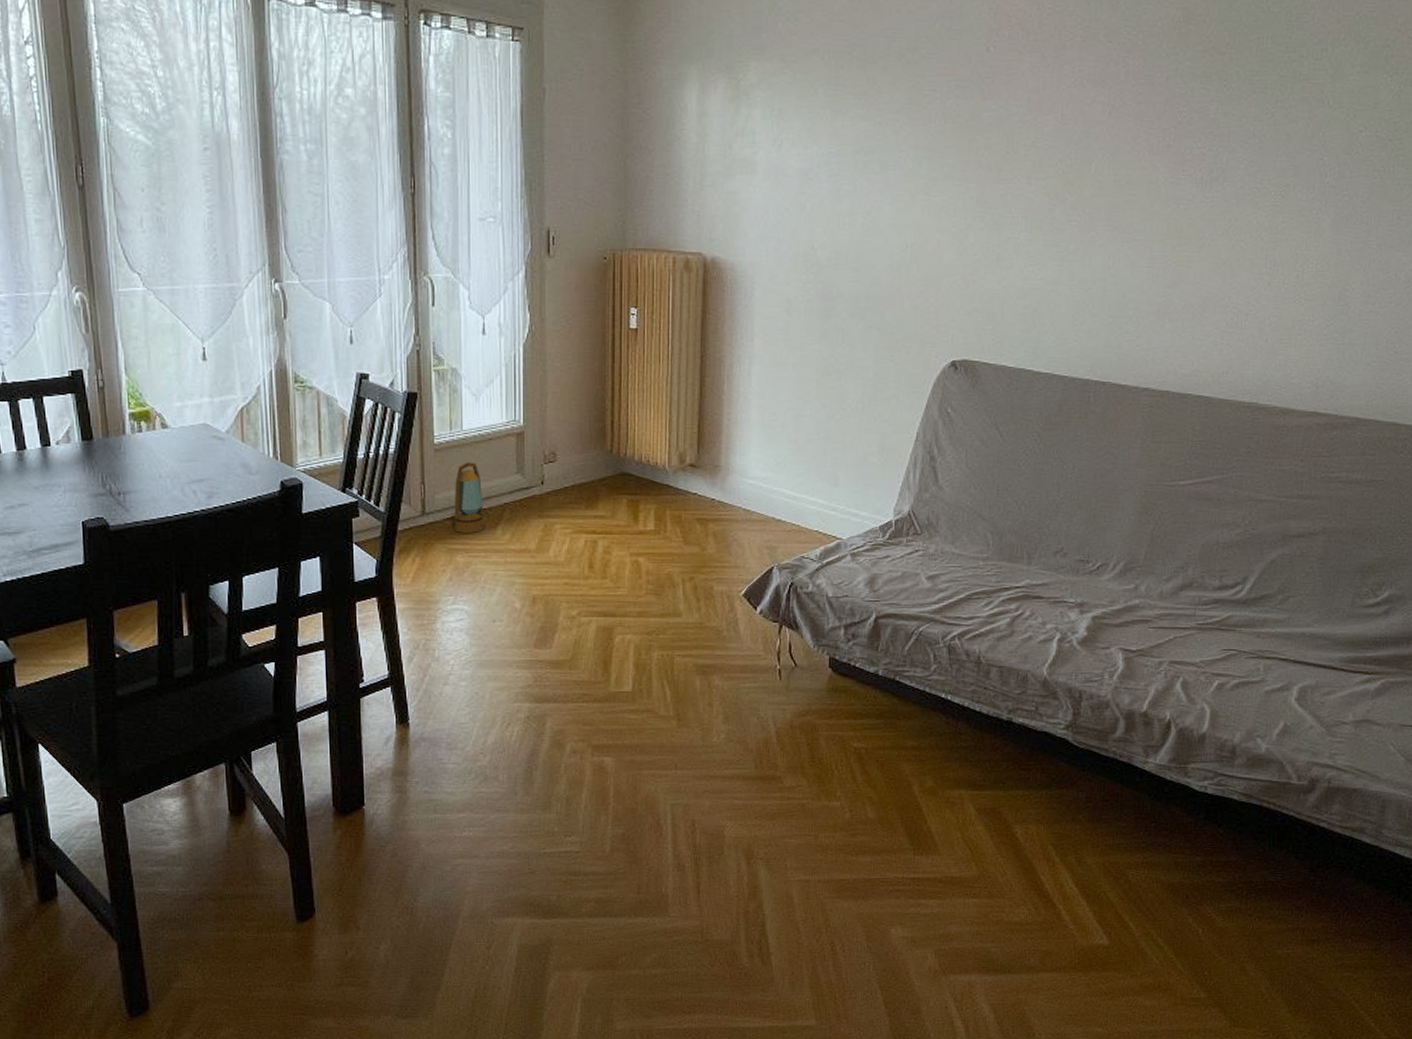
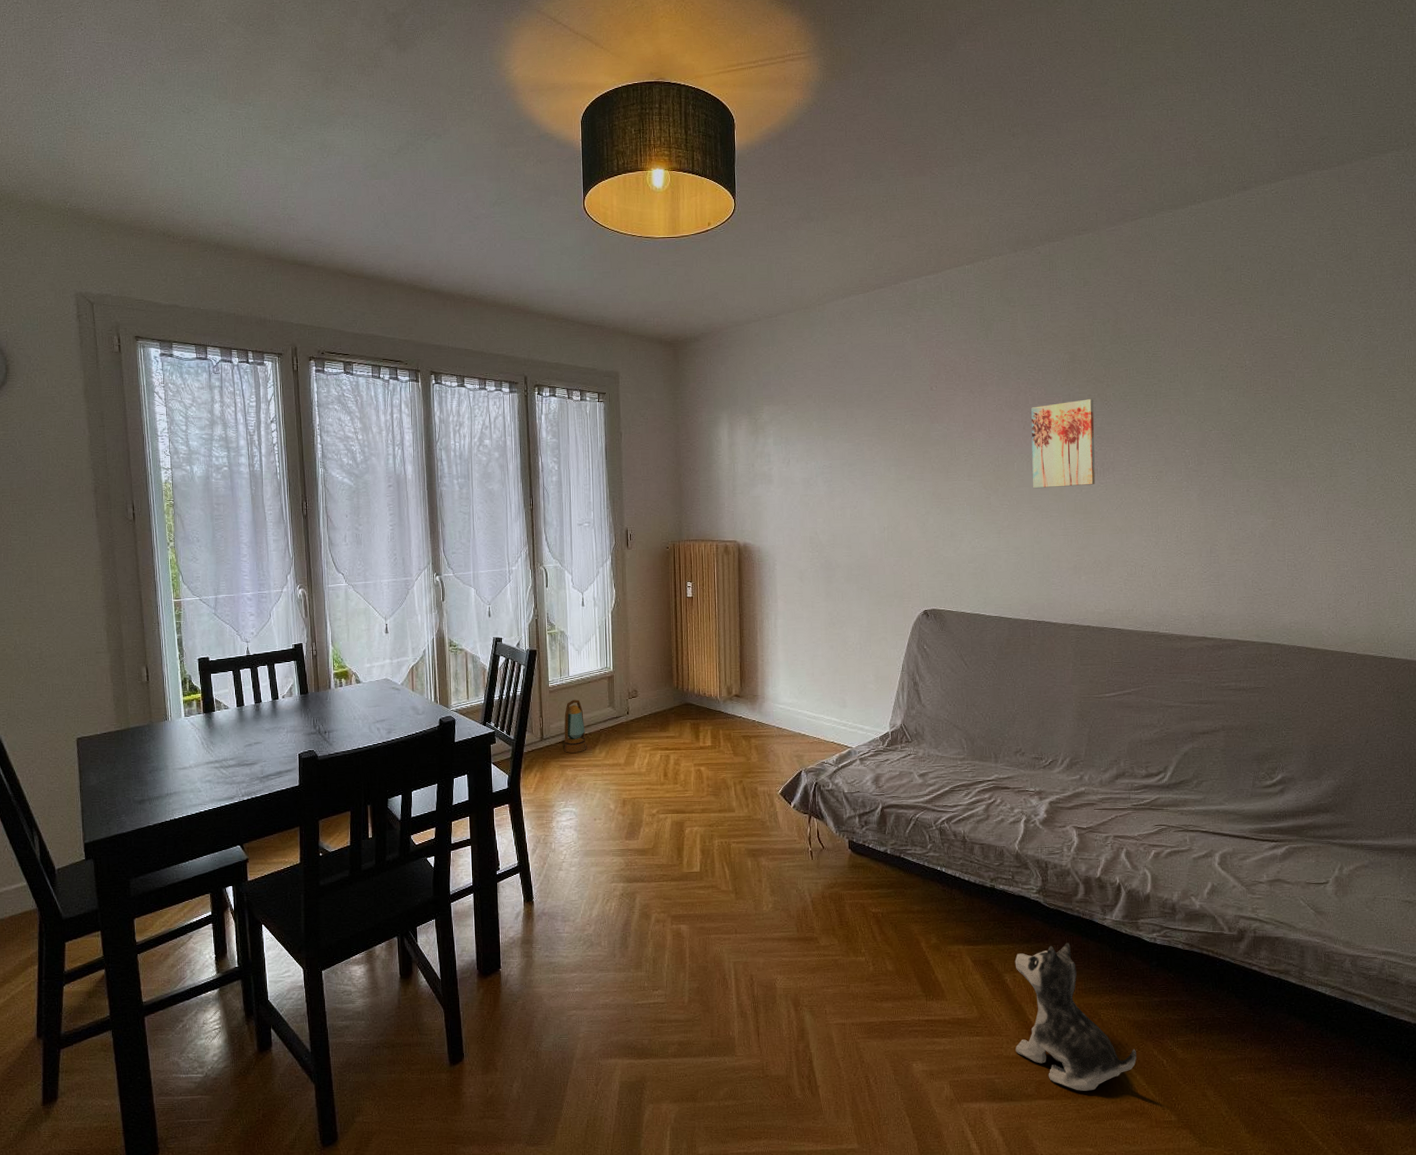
plush toy: none [1020,789,1167,963] -> present [1014,942,1137,1091]
wall art: none [1114,77,1209,201] -> present [1030,399,1096,489]

